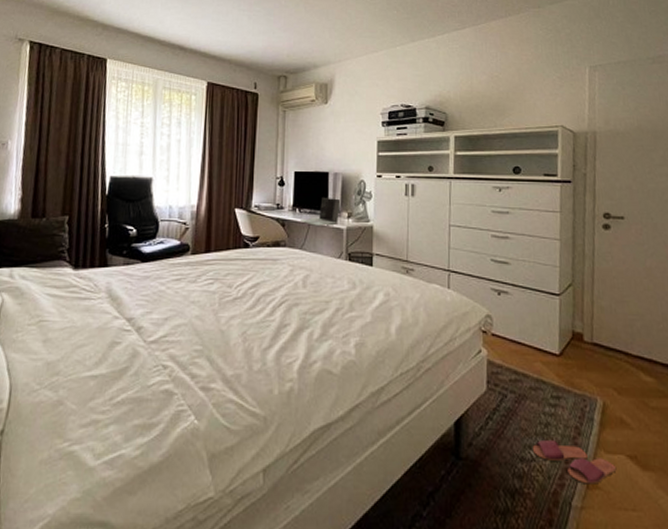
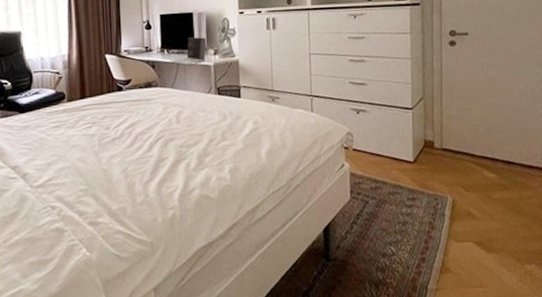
slippers: present [532,439,617,485] -> none [392,235,466,270]

